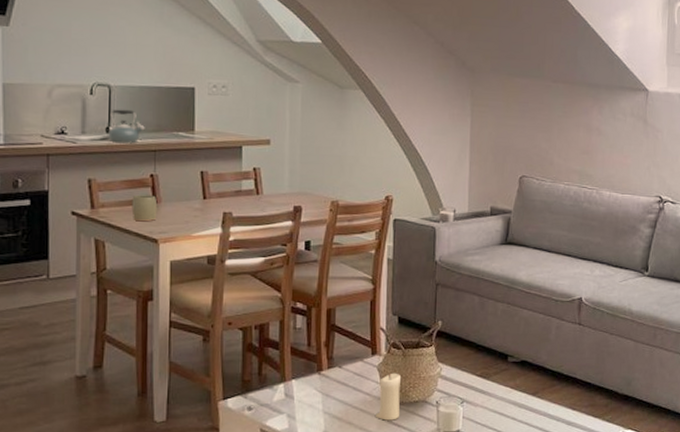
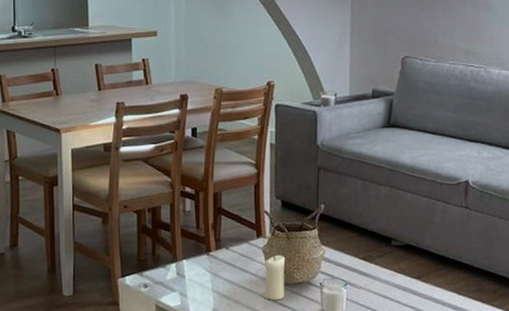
kettle: present [107,109,145,144] -> none [13,9,45,41]
mug: present [131,195,158,222] -> none [36,88,59,113]

